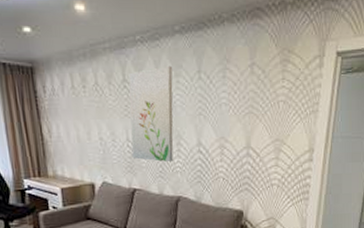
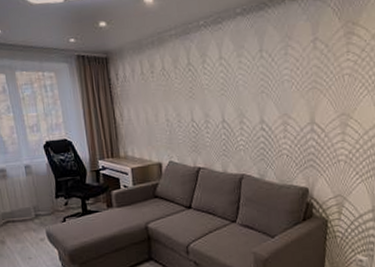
wall art: present [128,65,174,162] -> none [193,47,237,141]

